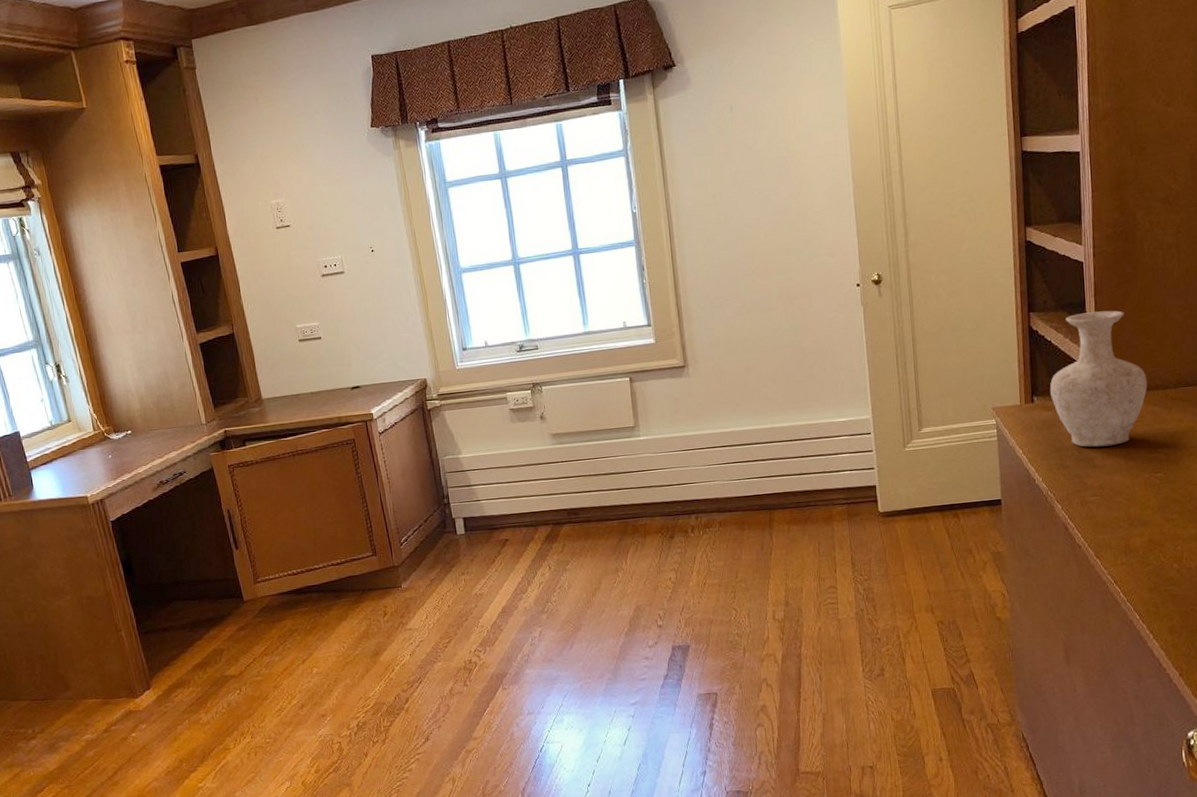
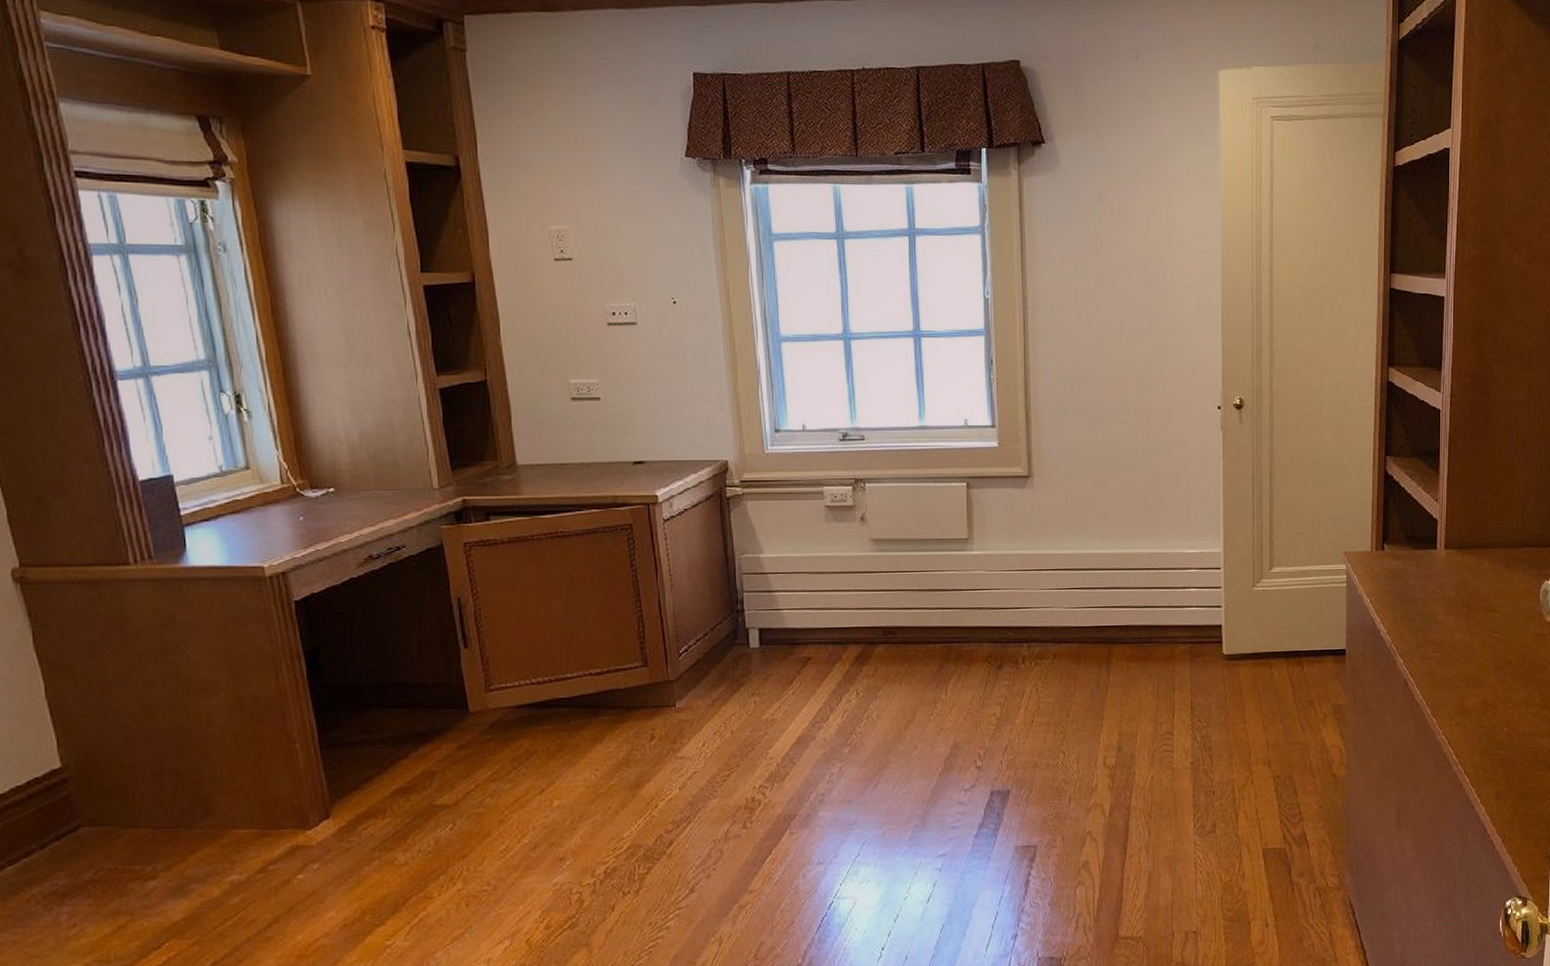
vase: present [1050,310,1148,447] -> none [1401,462,1492,602]

